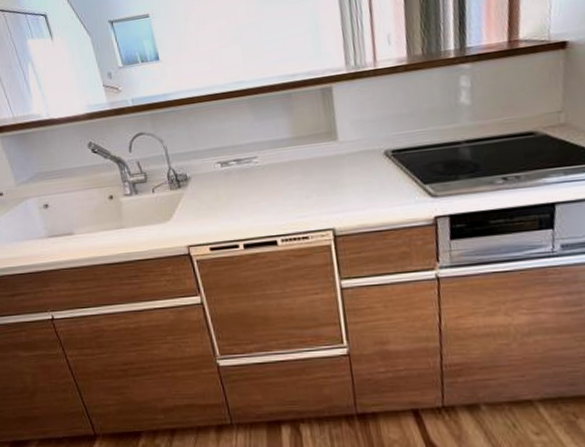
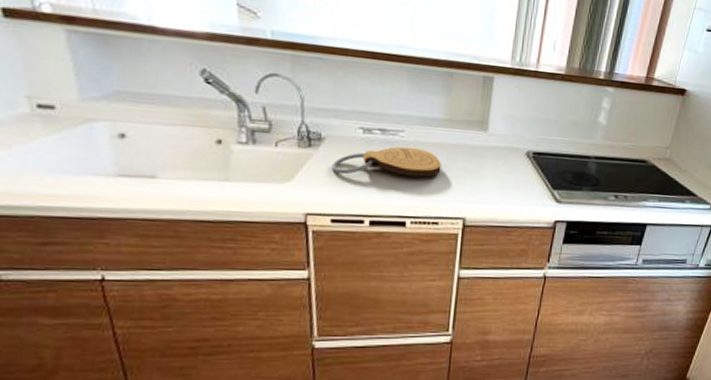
cutting board: none [200,170,300,207] -> present [331,146,442,177]

